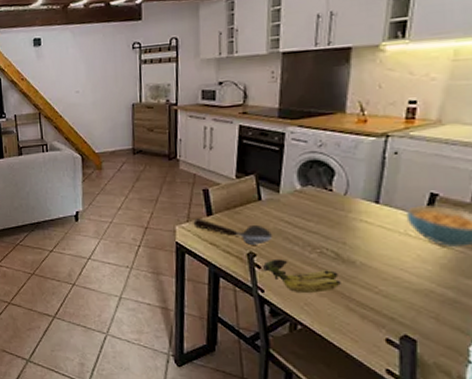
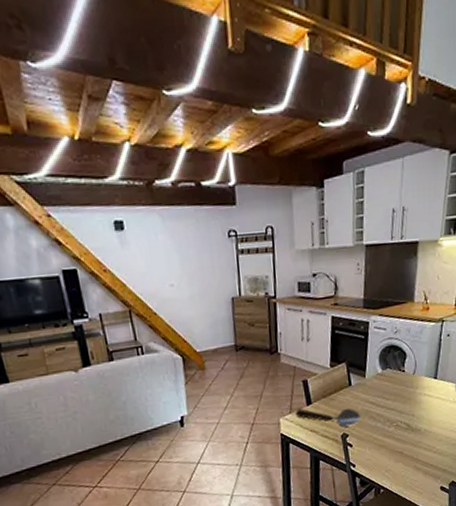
banana: present [261,258,341,294] -> none [353,435,411,463]

